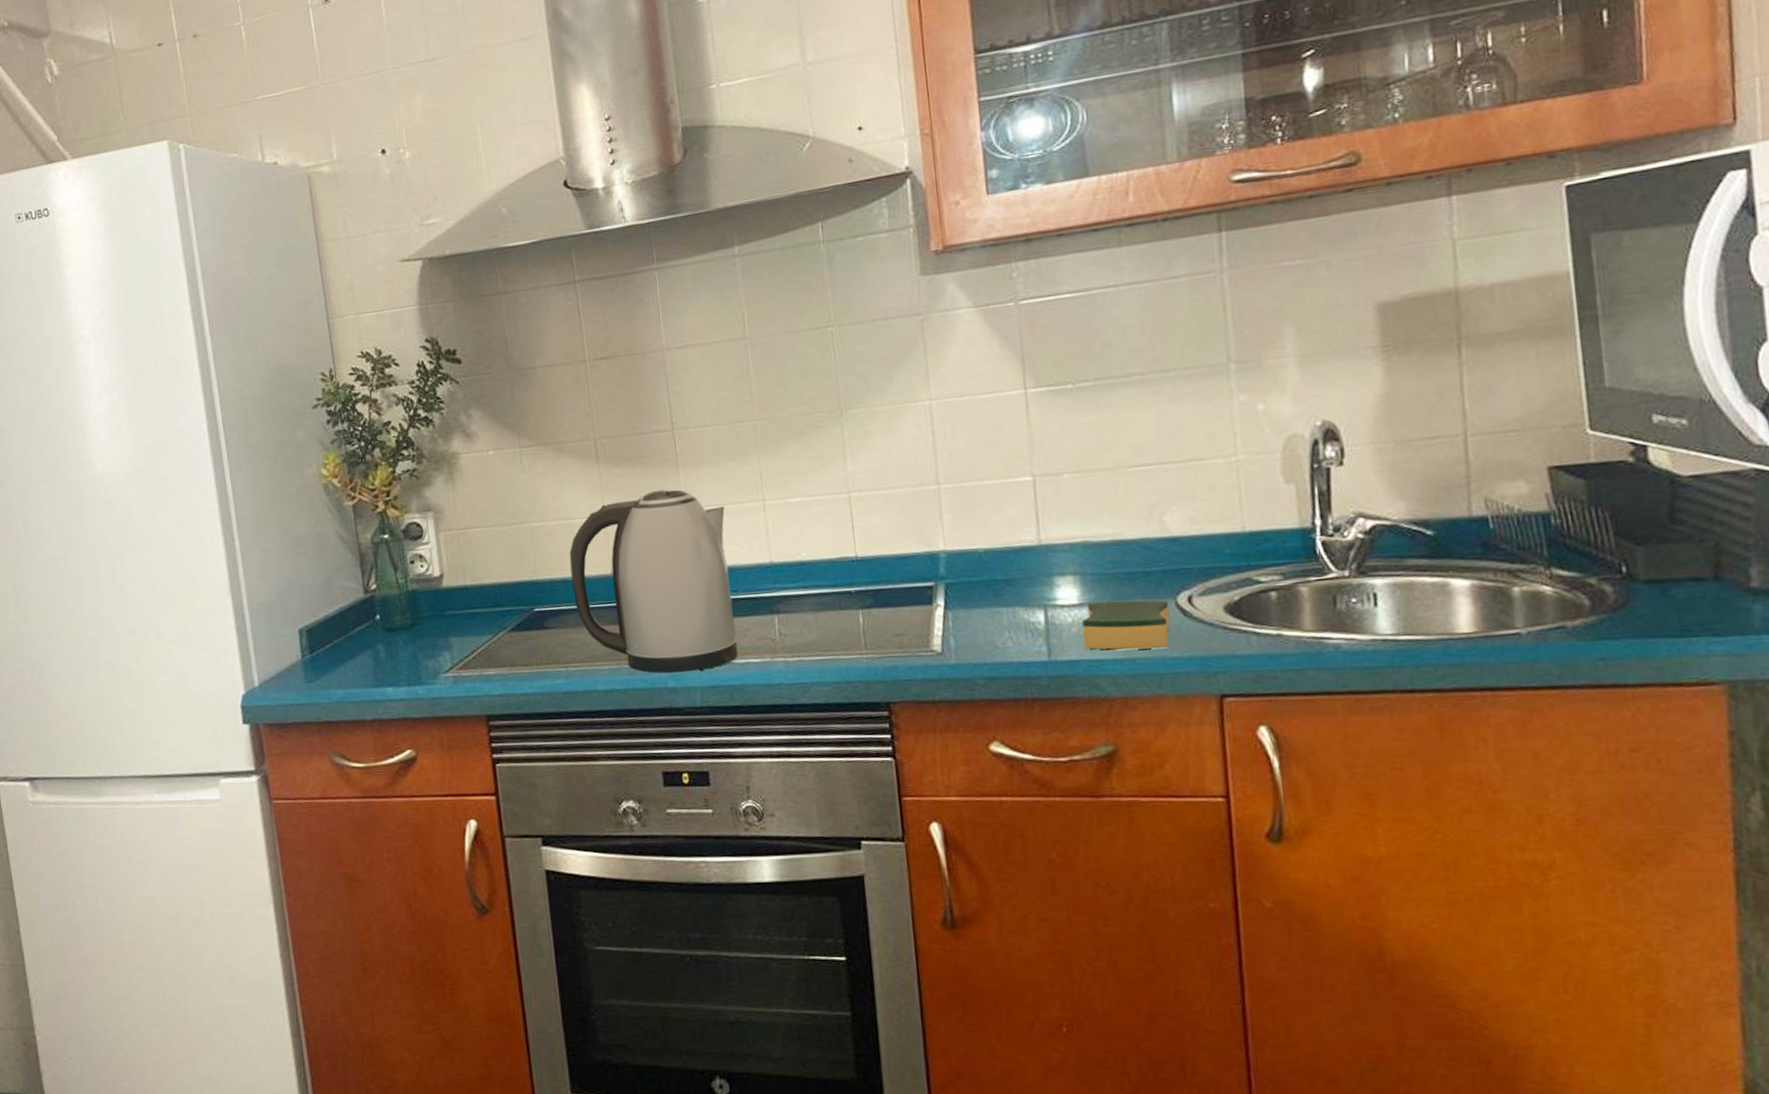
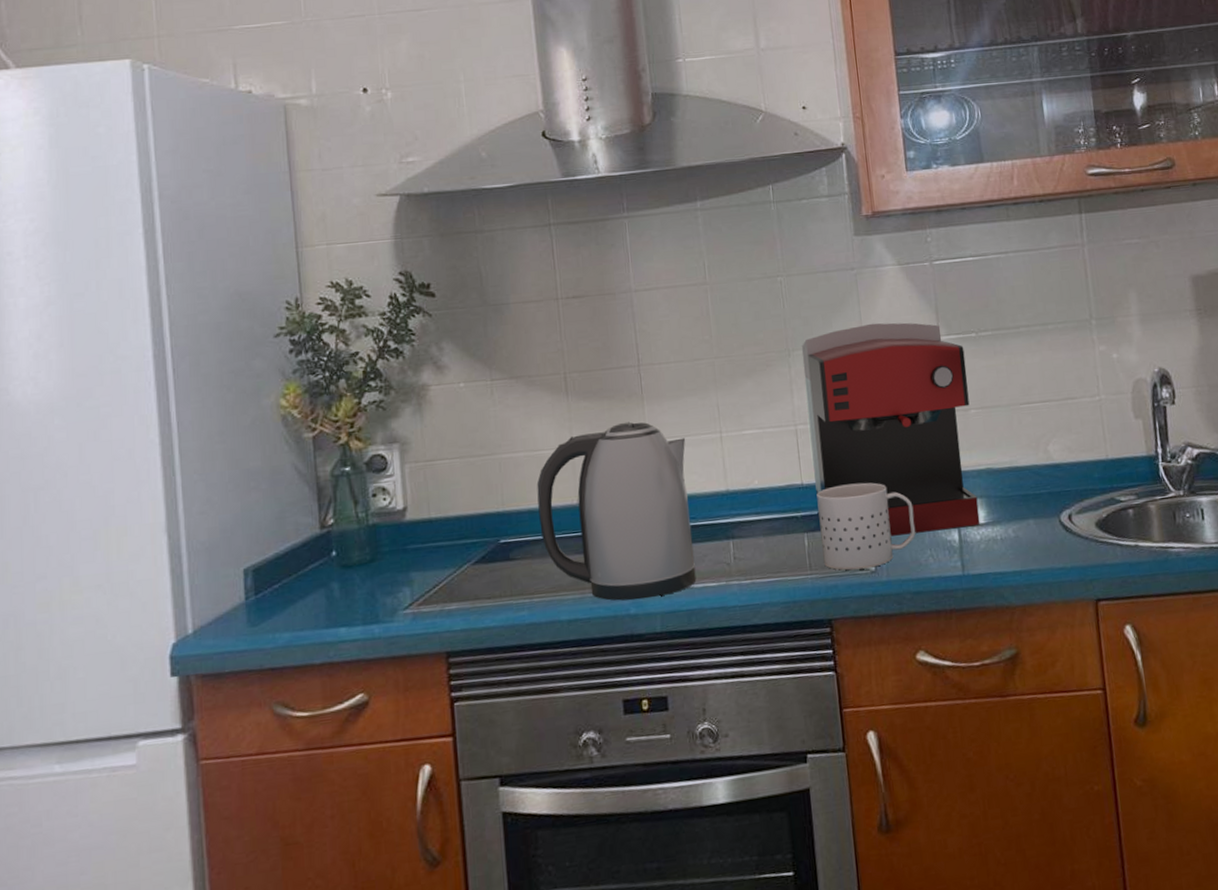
coffee maker: none [855,374,1073,616] -> present [801,322,980,536]
mug: none [873,556,992,651] -> present [816,482,916,571]
sponge: present [1082,600,1170,650] -> none [988,518,1056,564]

